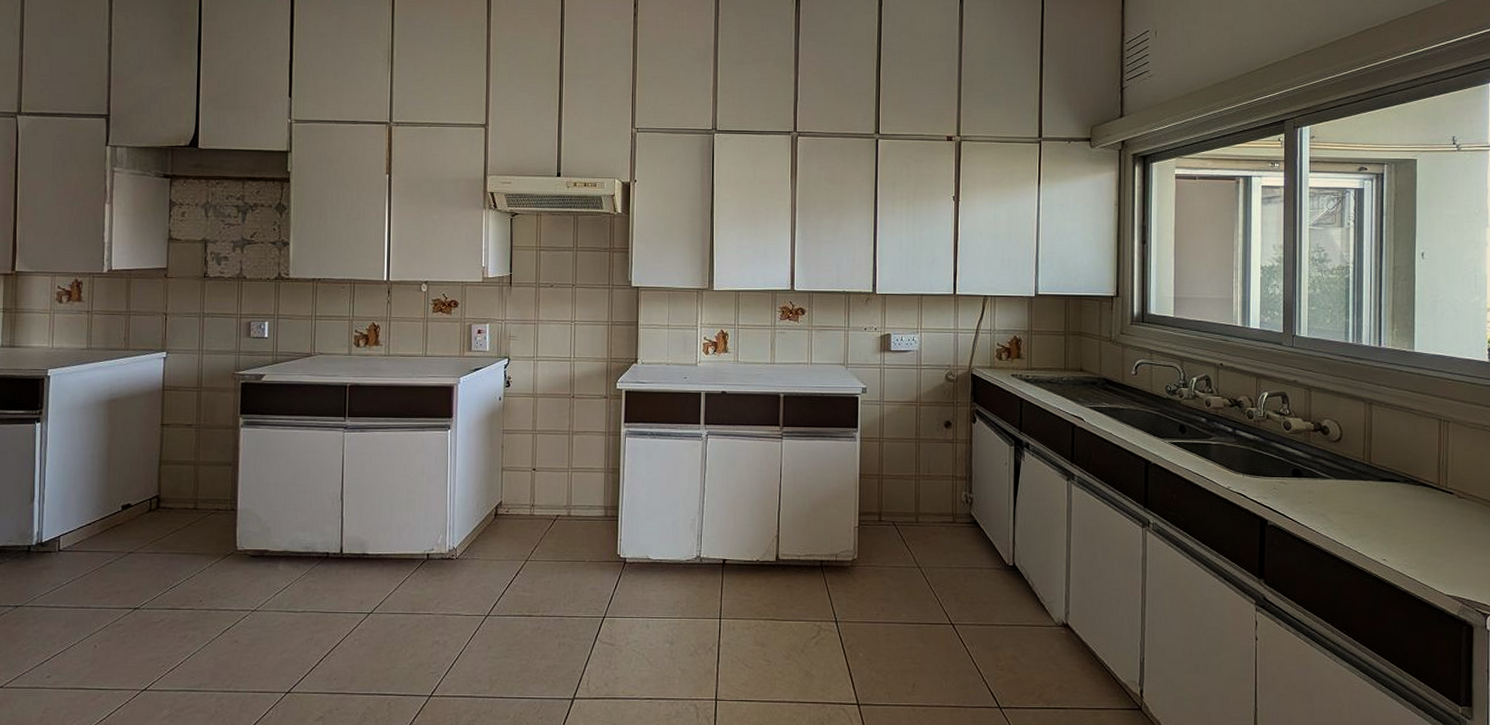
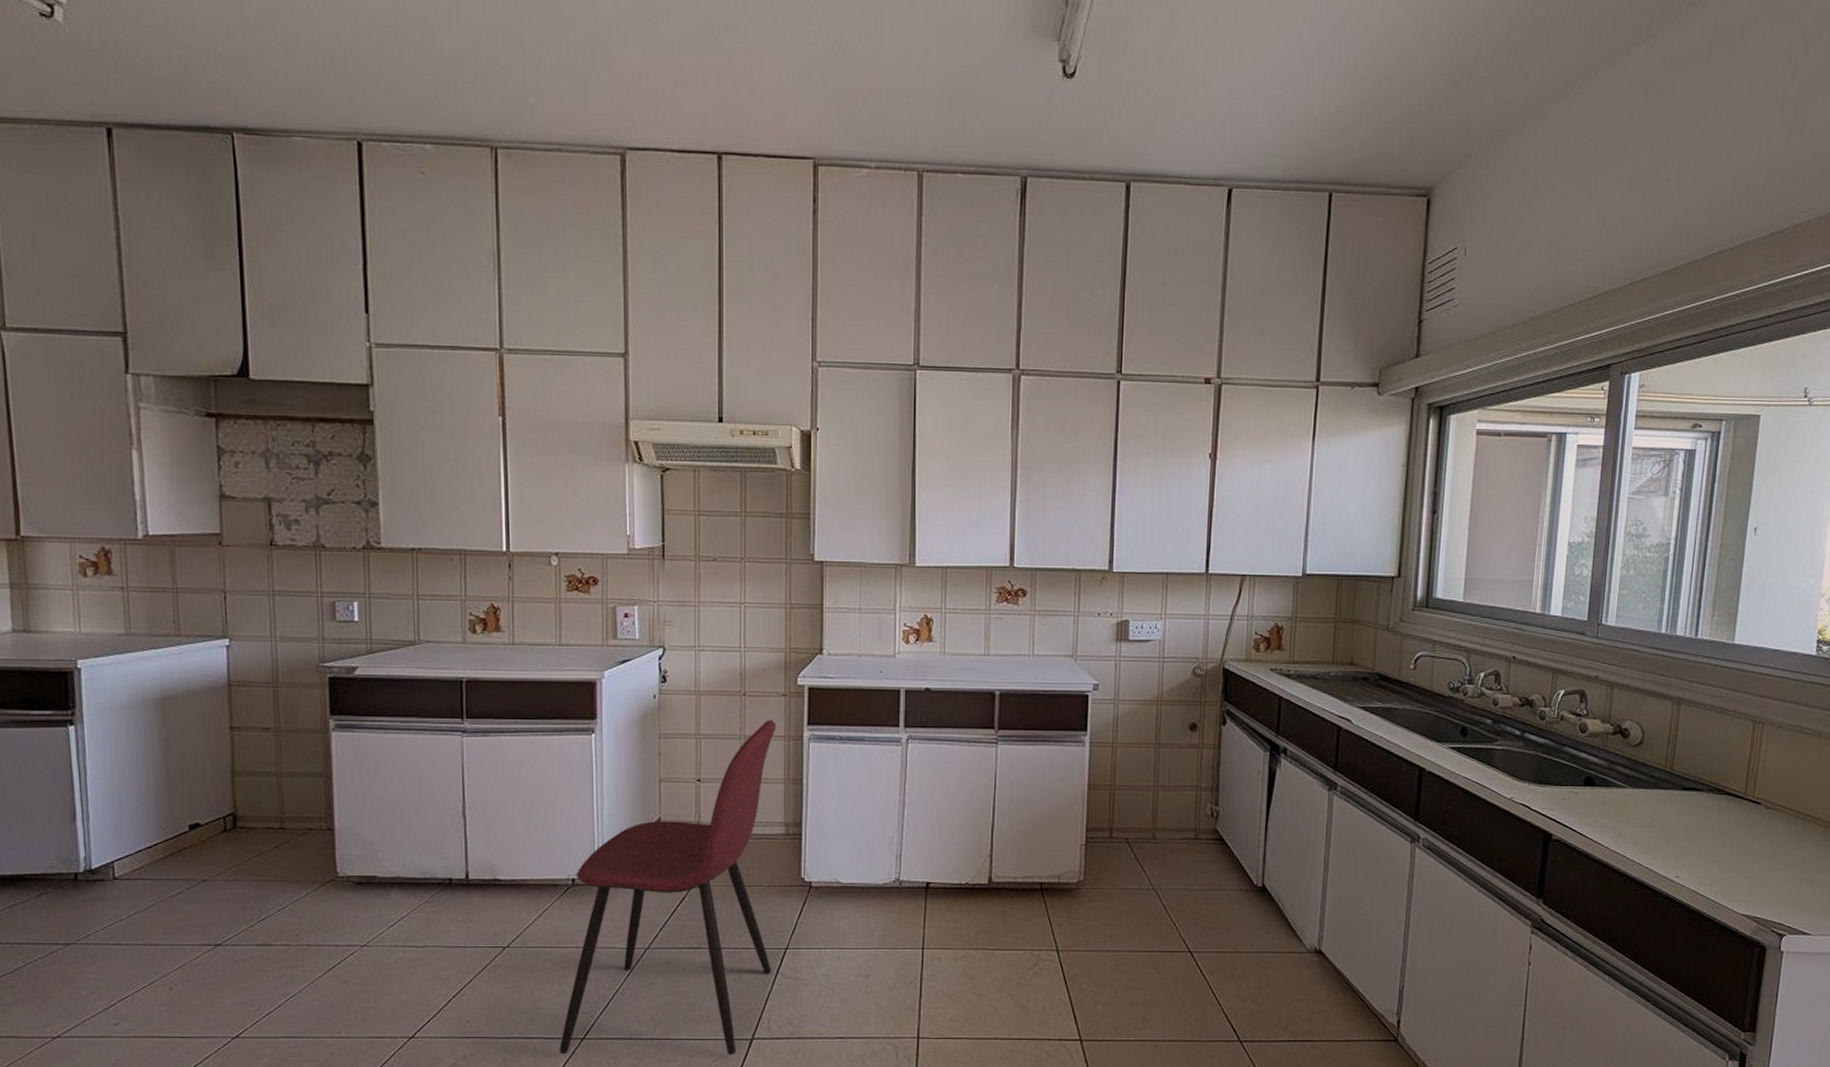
dining chair: none [410,418,599,713] -> present [559,720,777,1055]

